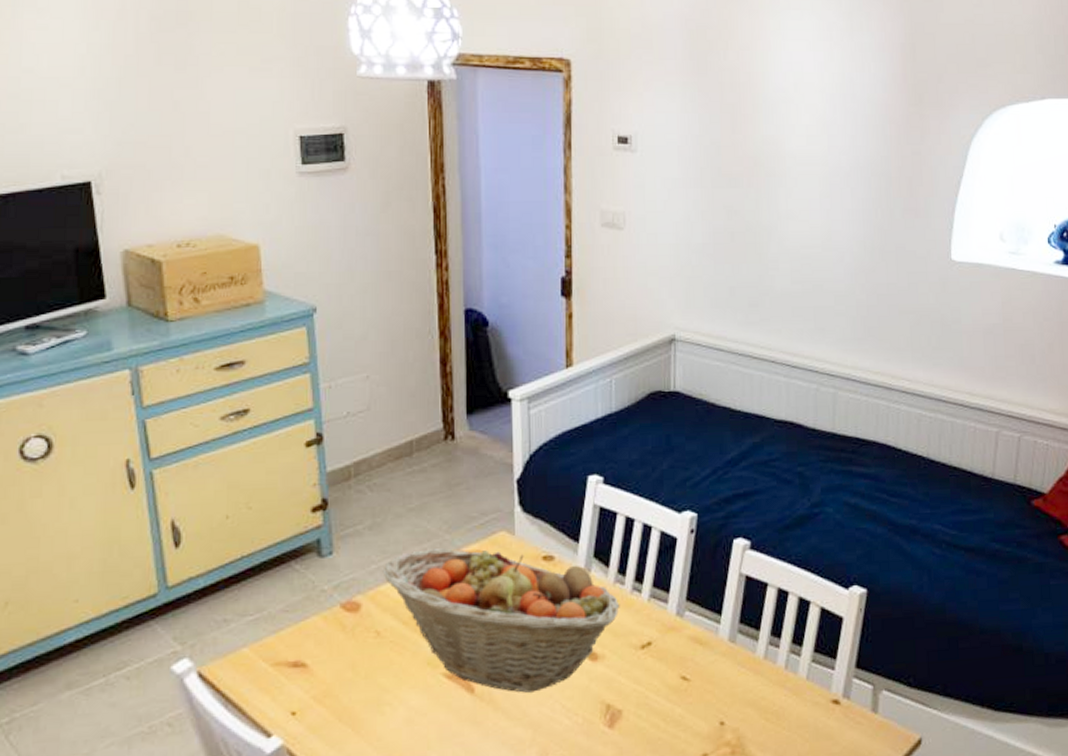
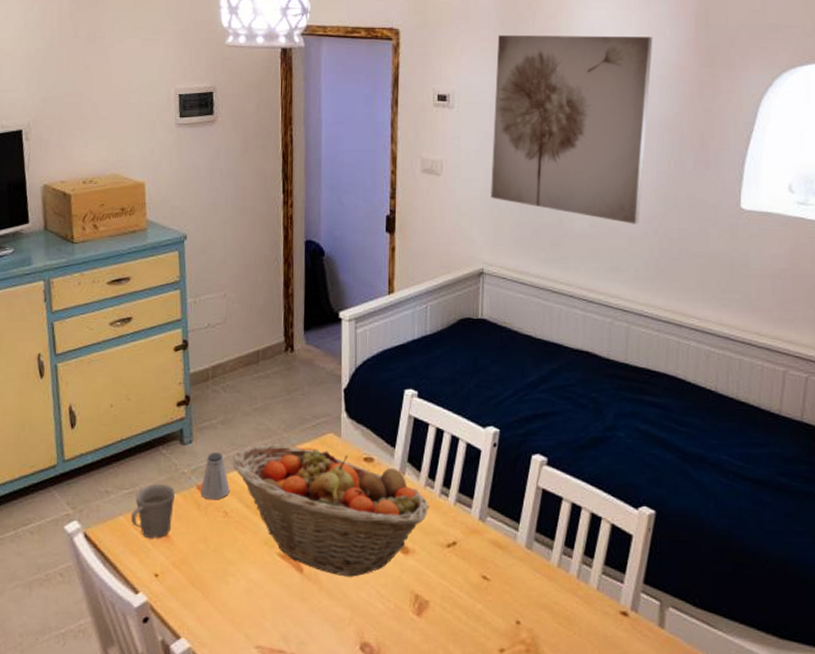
mug: none [257,605,314,672] -> present [130,483,176,539]
saltshaker: none [346,563,382,619] -> present [201,453,230,500]
wall art: none [681,67,857,280] -> present [491,34,653,224]

